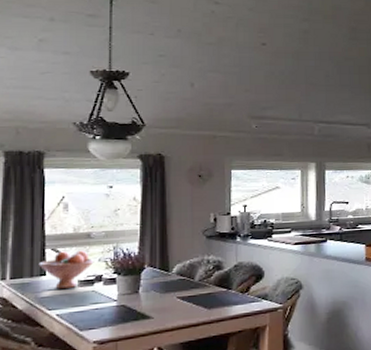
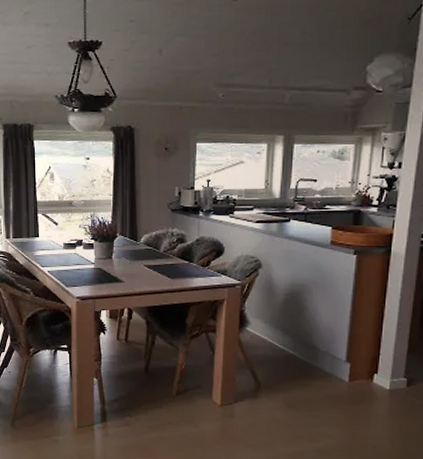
fruit bowl: present [38,250,94,289] -> none [33,216,76,249]

